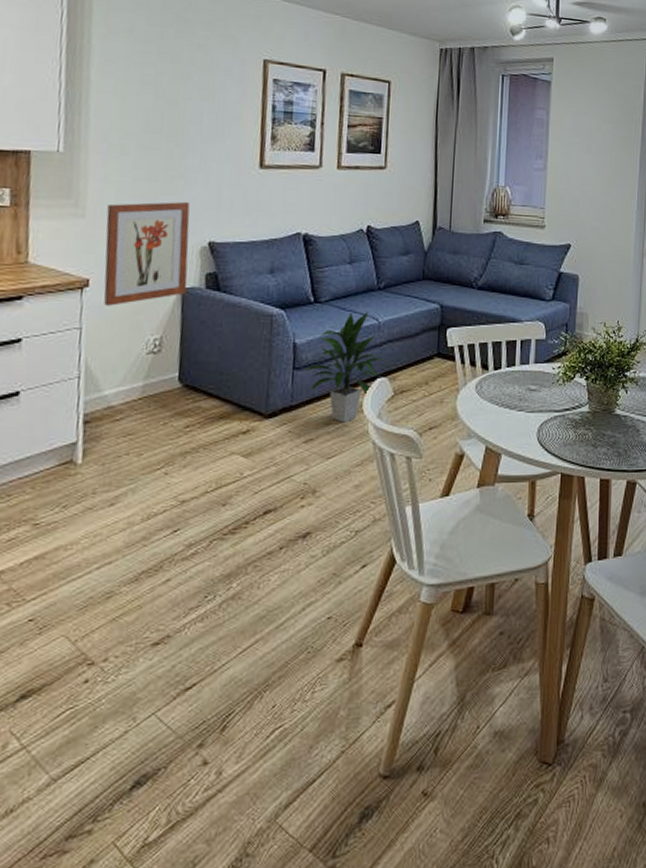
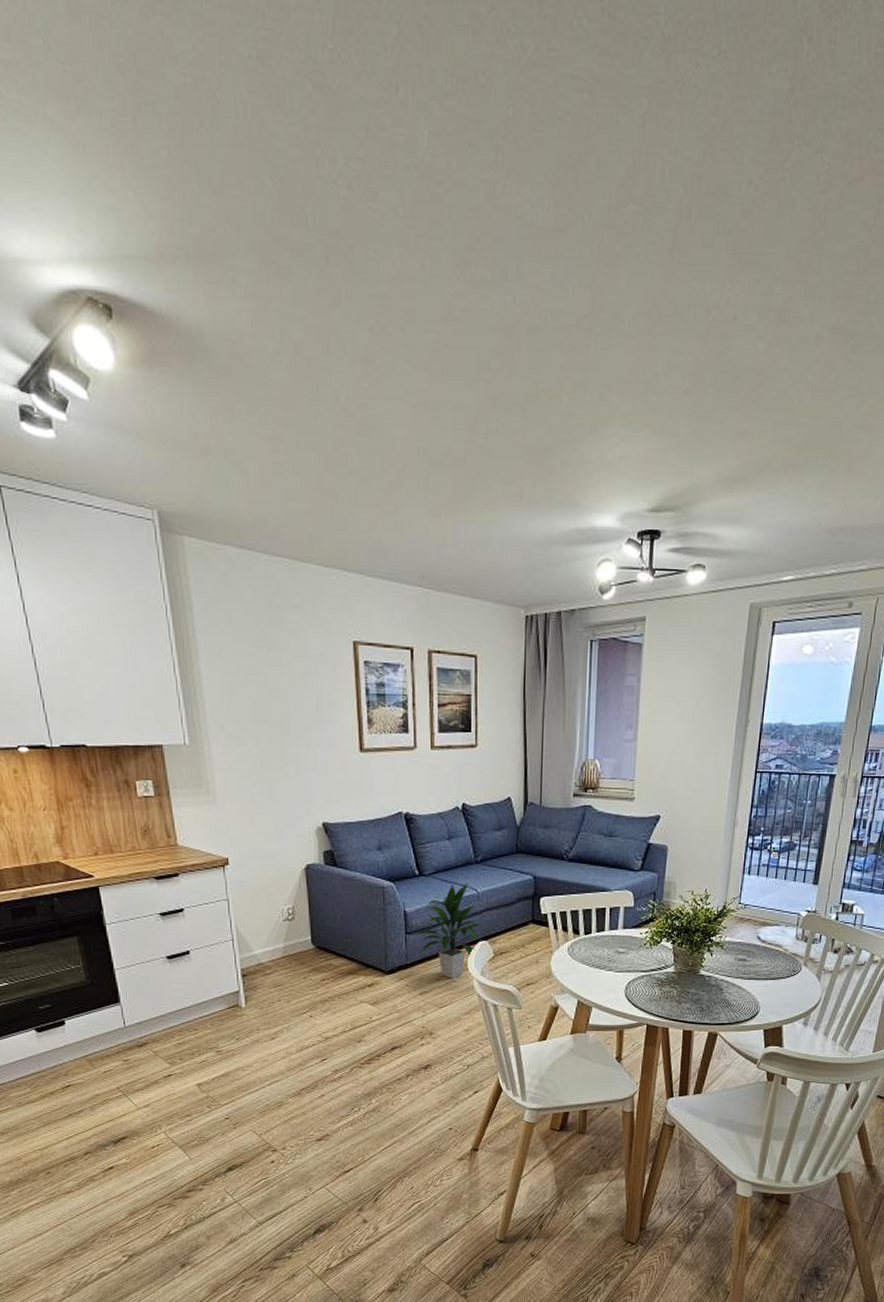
wall art: present [103,202,190,306] -> none [233,787,309,881]

